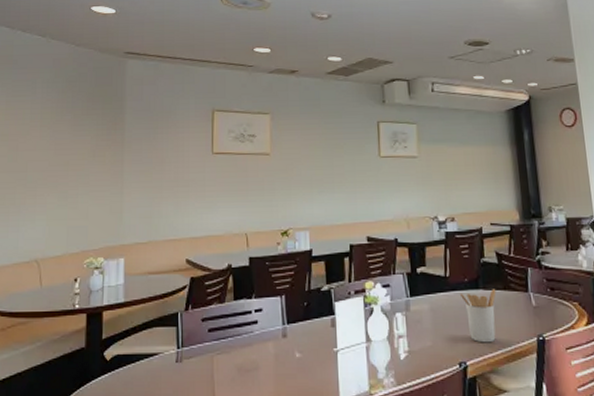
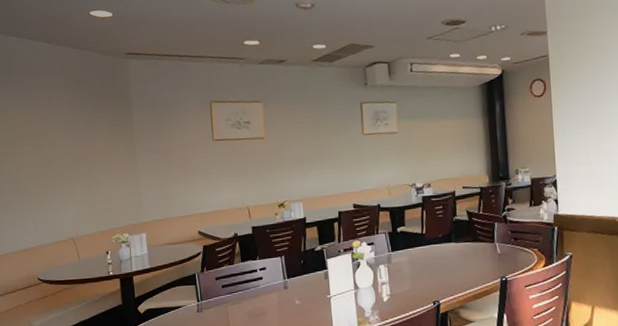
utensil holder: present [459,289,496,343] -> none [434,241,466,285]

